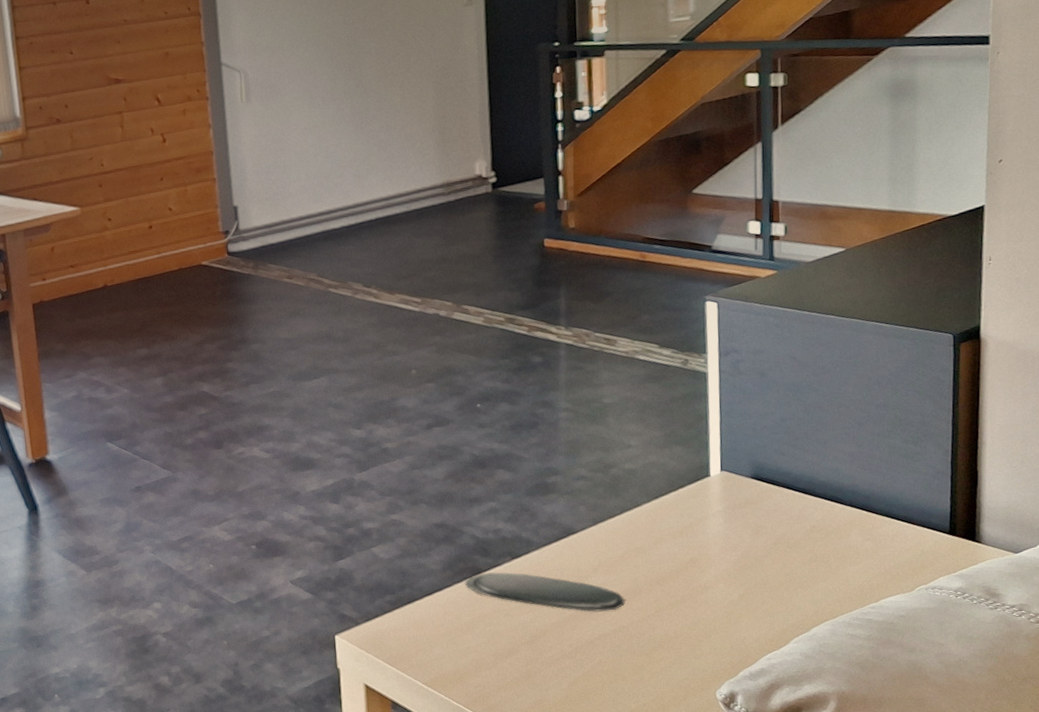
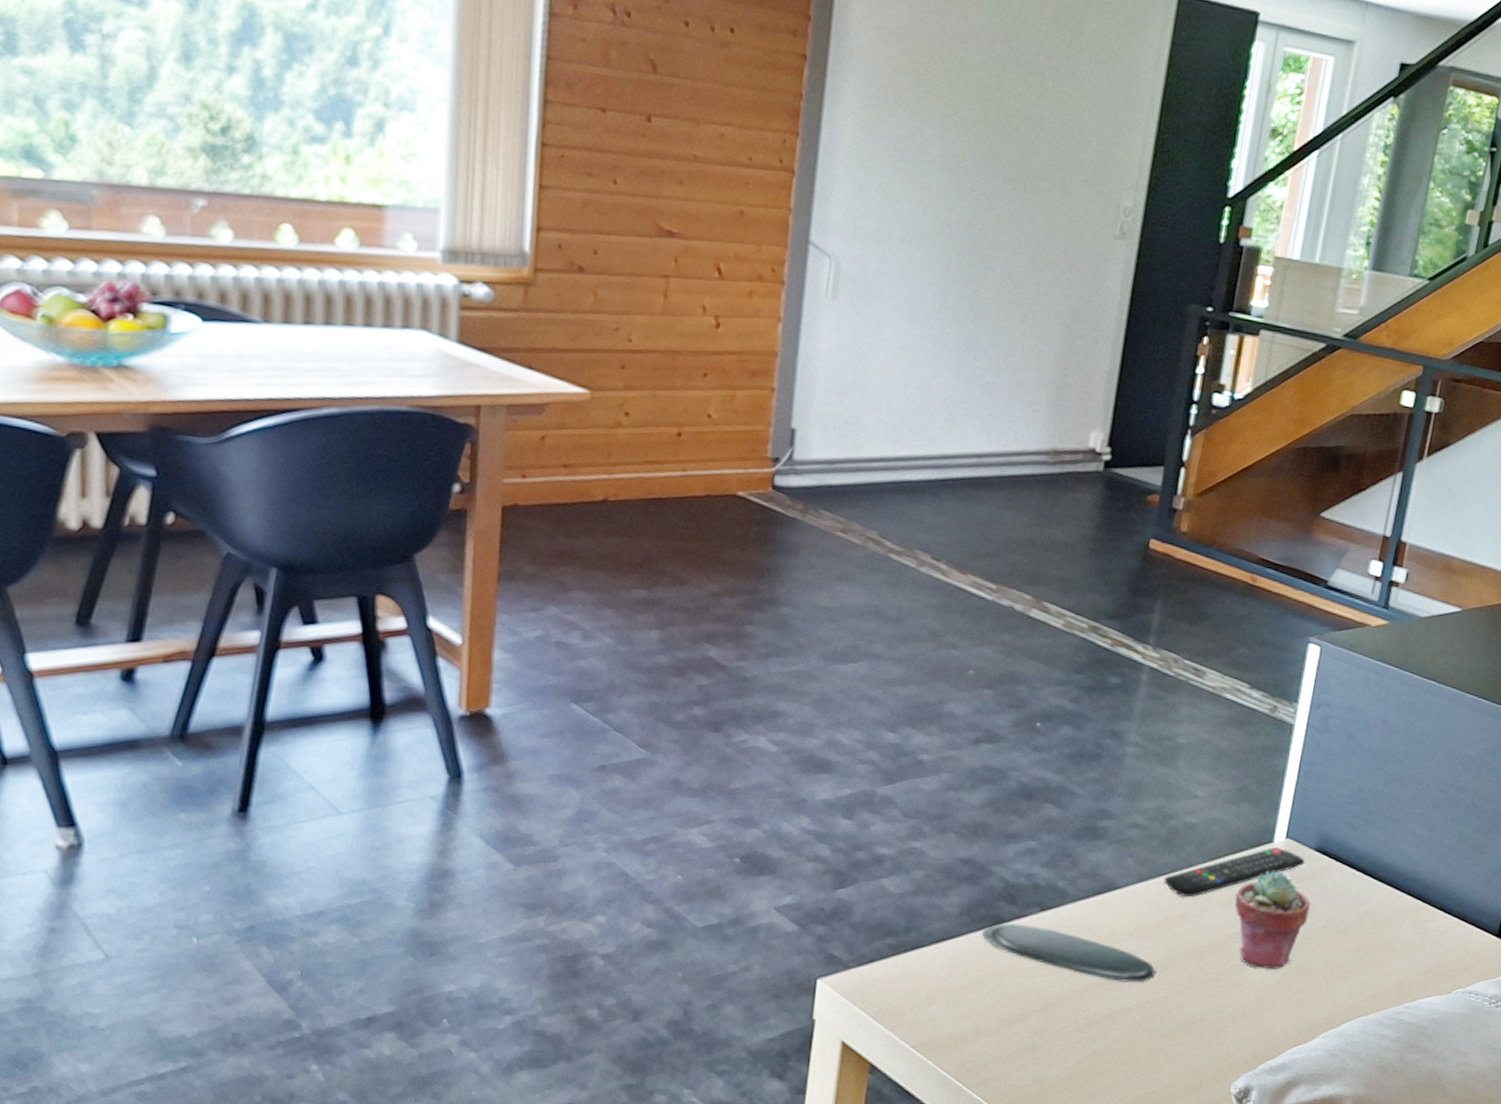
remote control: none [616,479,744,533] -> present [1164,846,1305,898]
potted succulent: none [684,500,758,588] -> present [1235,871,1311,970]

